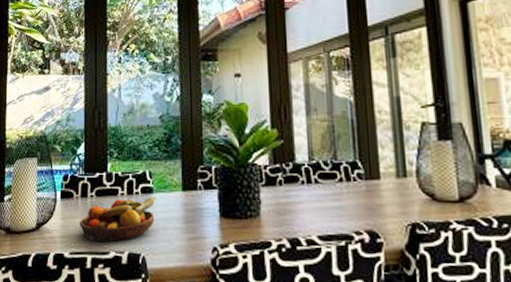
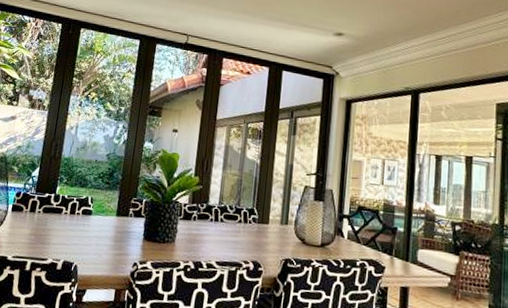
fruit bowl: present [80,197,156,243] -> none [25,217,94,251]

